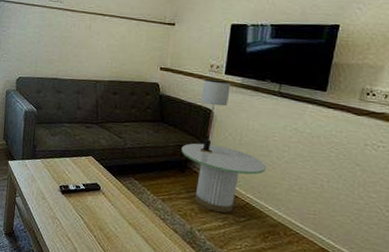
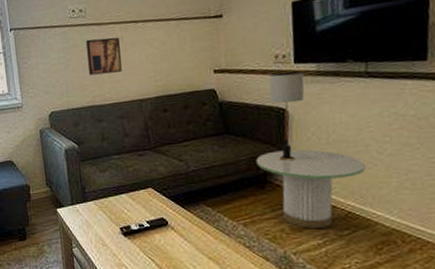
wall art: none [56,21,89,54] -> present [85,37,122,76]

